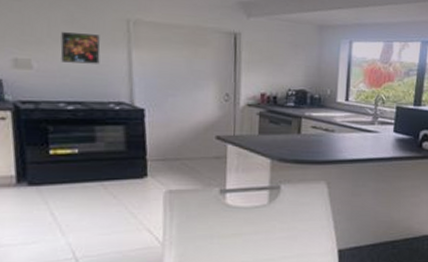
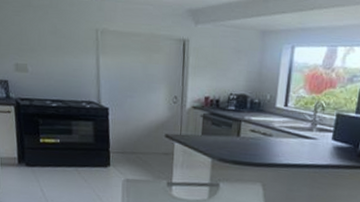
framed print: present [60,31,100,64] -> none [47,40,76,69]

